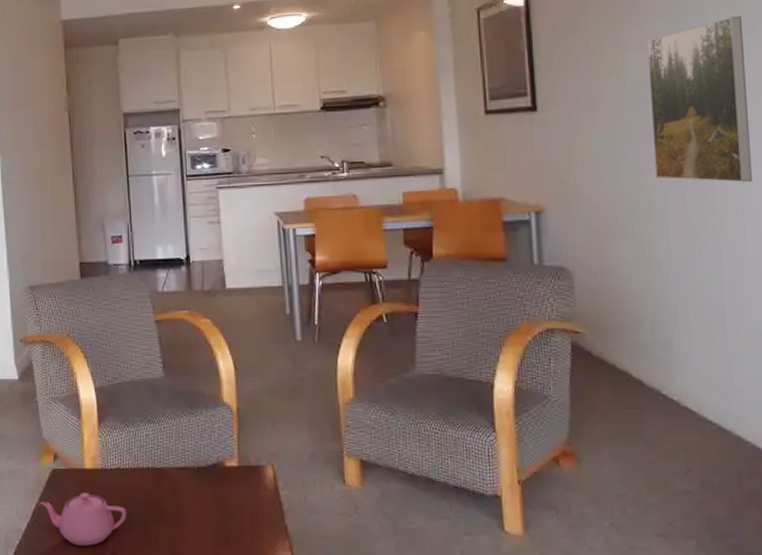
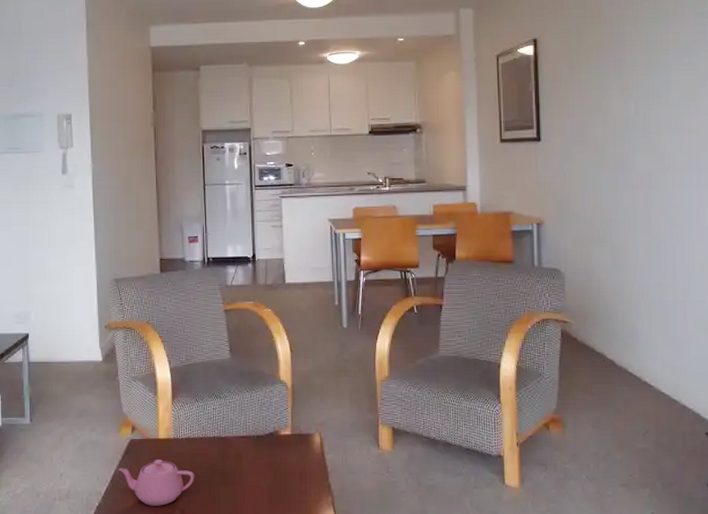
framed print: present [646,16,752,183] -> none [625,72,700,204]

